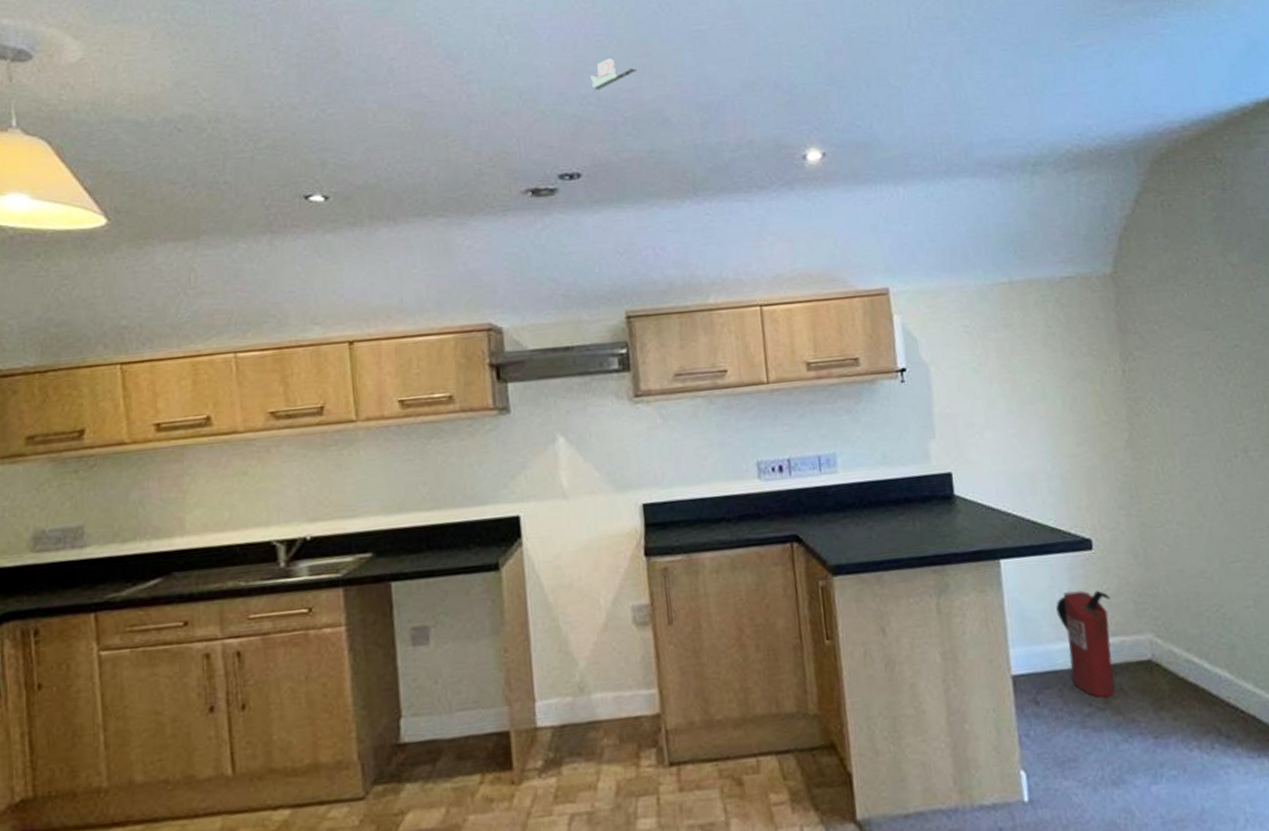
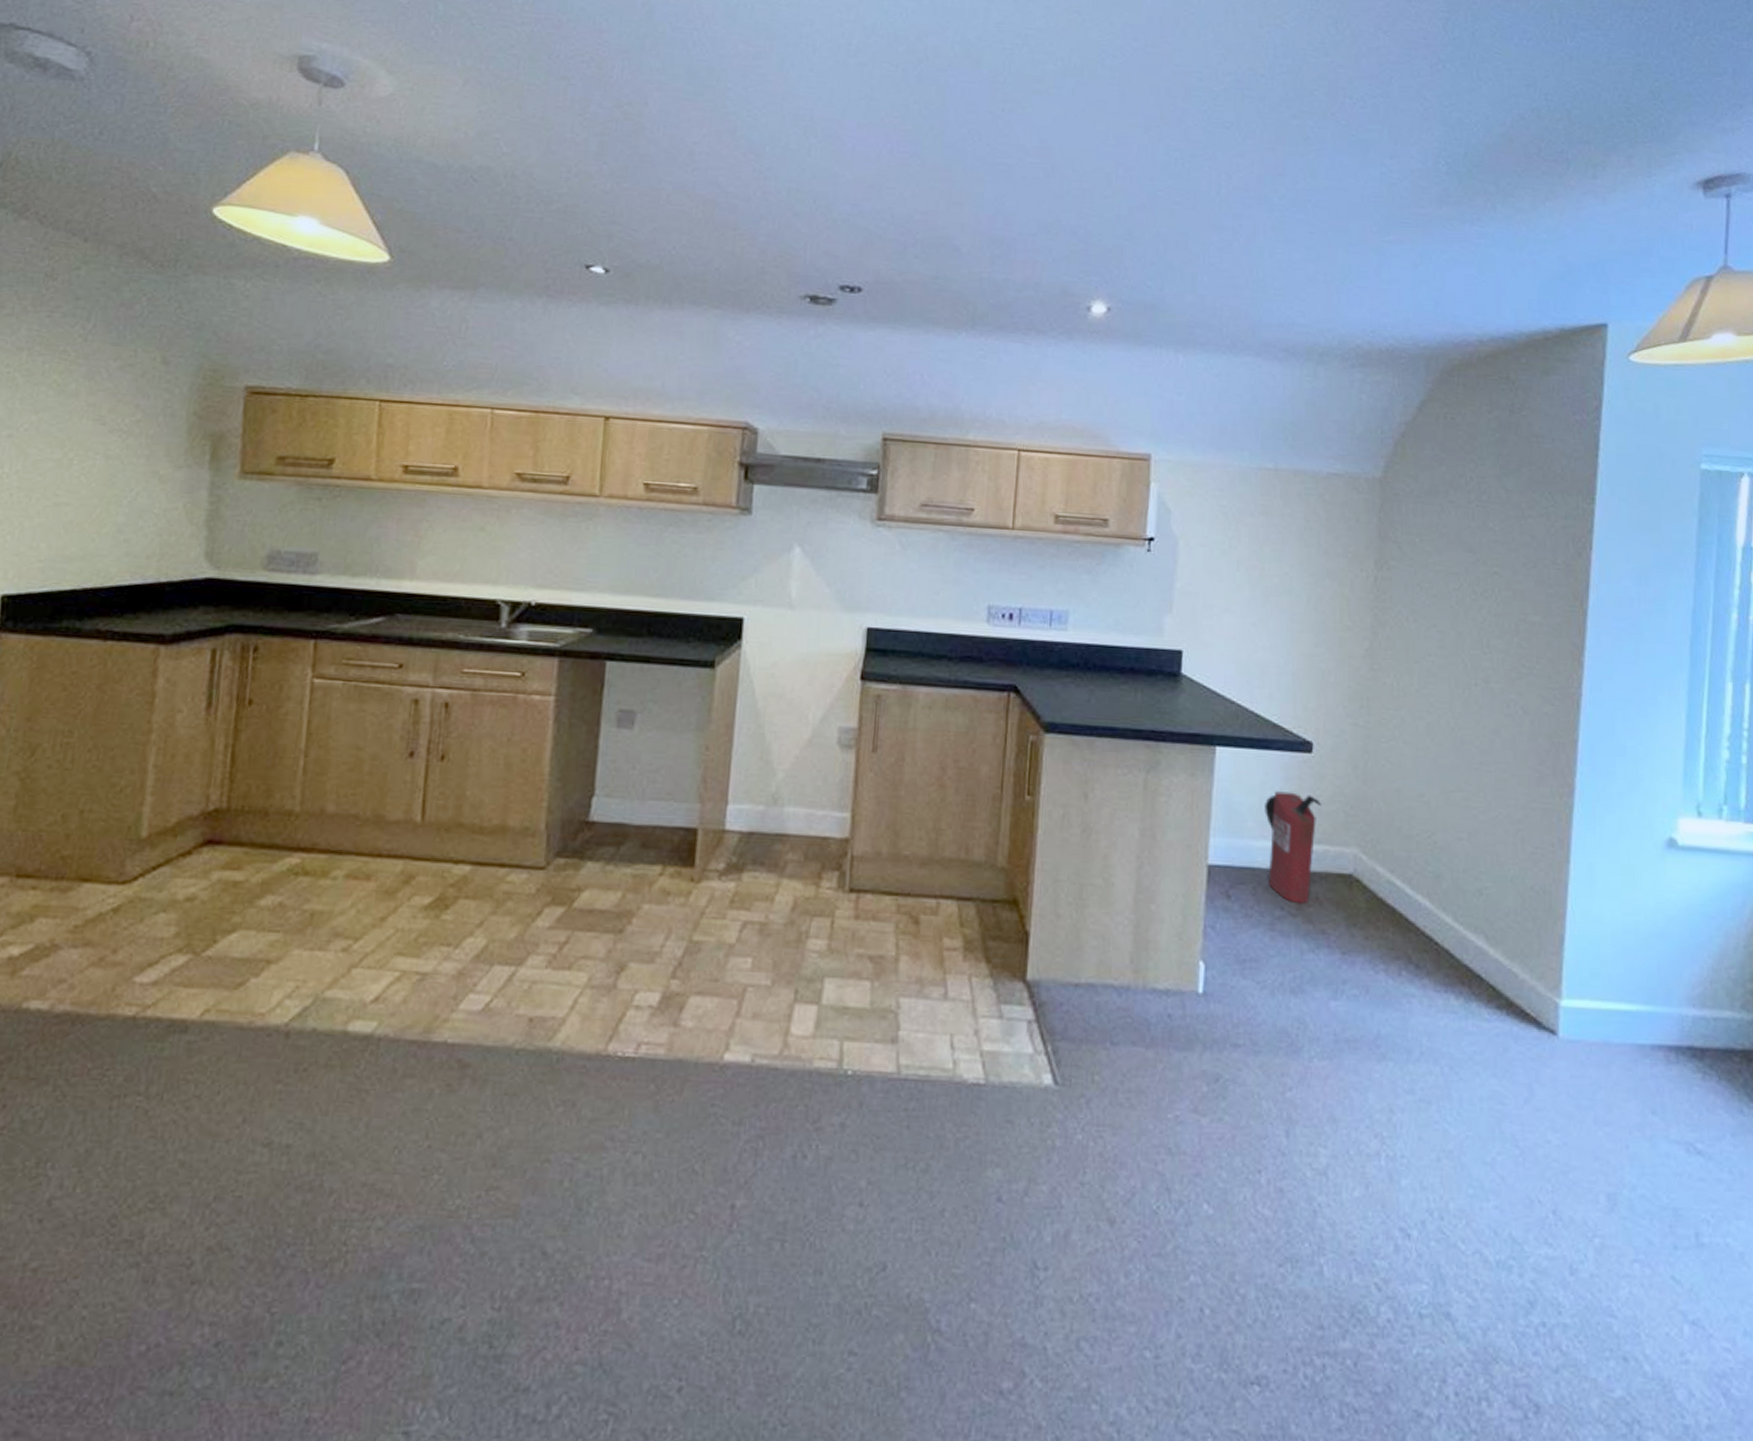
tape dispenser: present [590,57,637,91] -> none [888,176,936,208]

